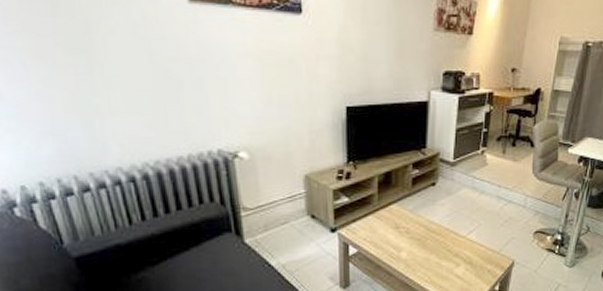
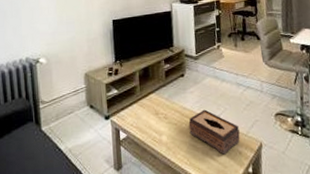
tissue box: none [434,224,492,273] -> present [188,109,240,155]

